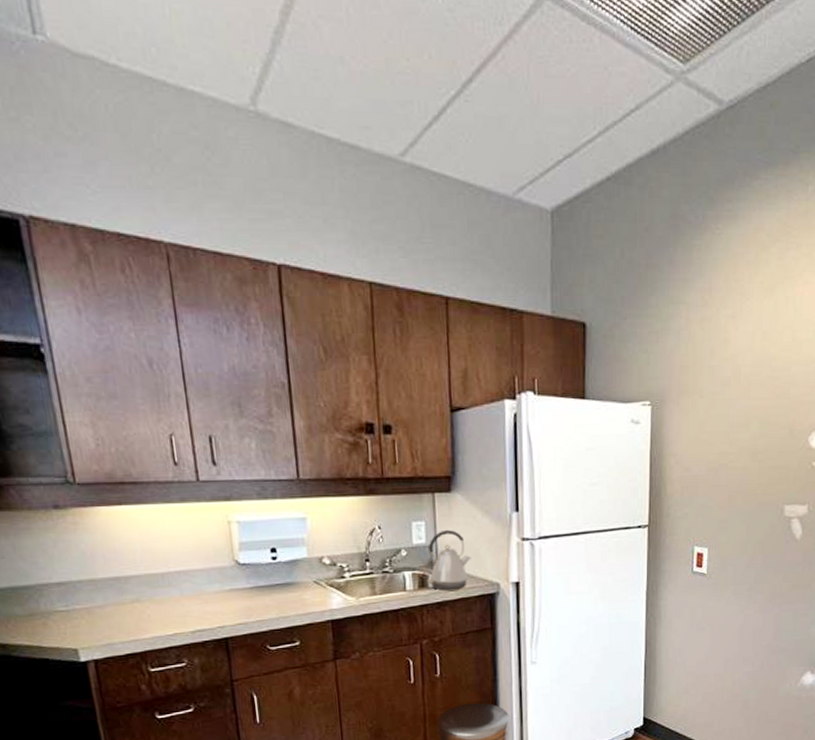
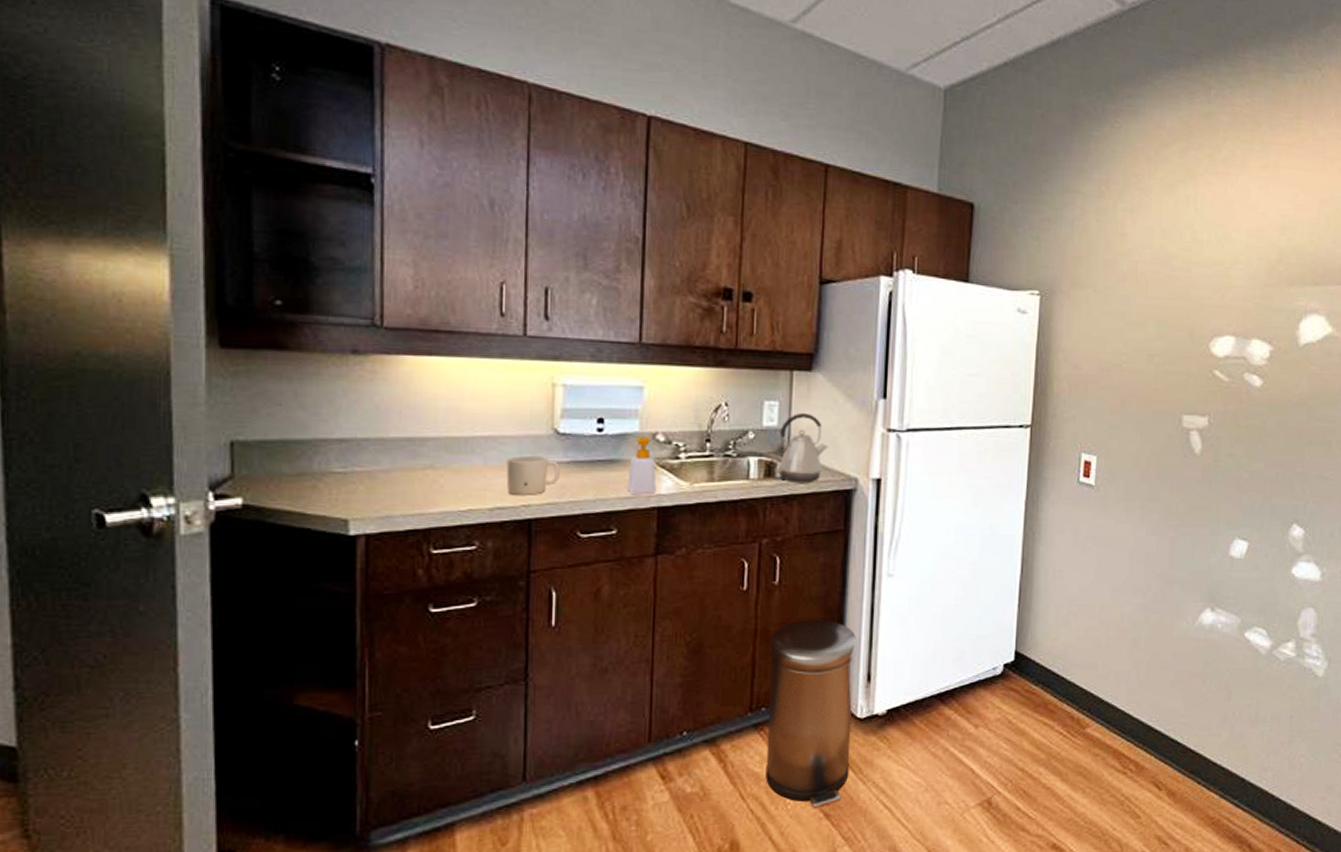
mug: none [199,583,246,620] -> present [506,455,560,497]
soap bottle: none [303,561,329,612] -> present [627,437,657,495]

